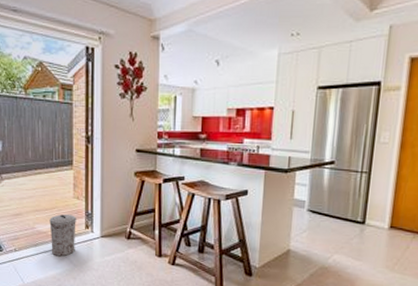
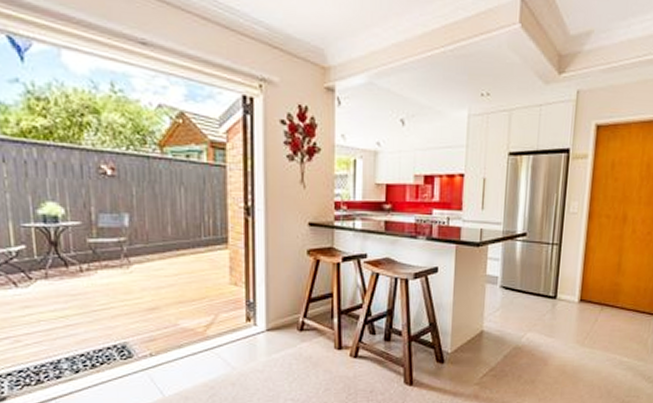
trash can: present [49,214,76,257] -> none [198,305,234,359]

